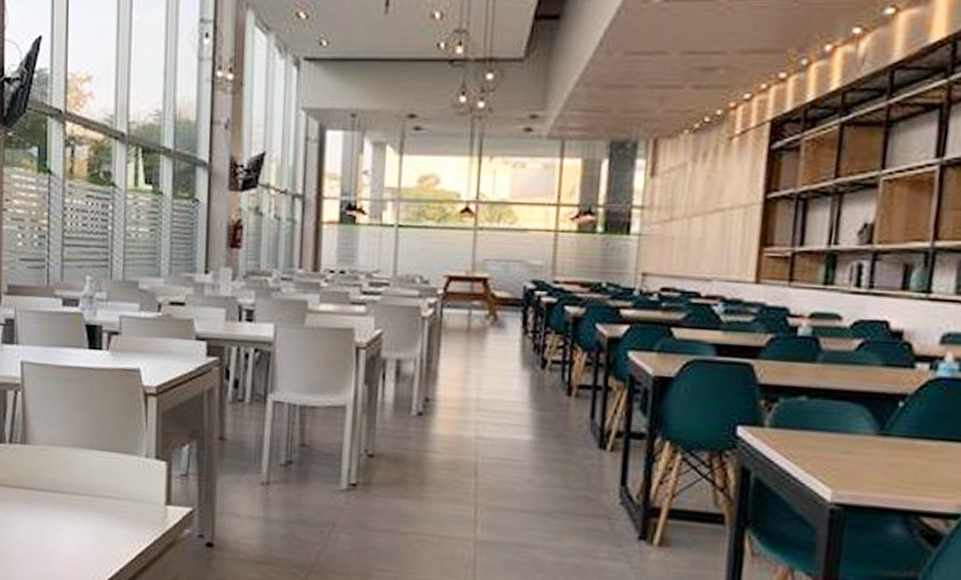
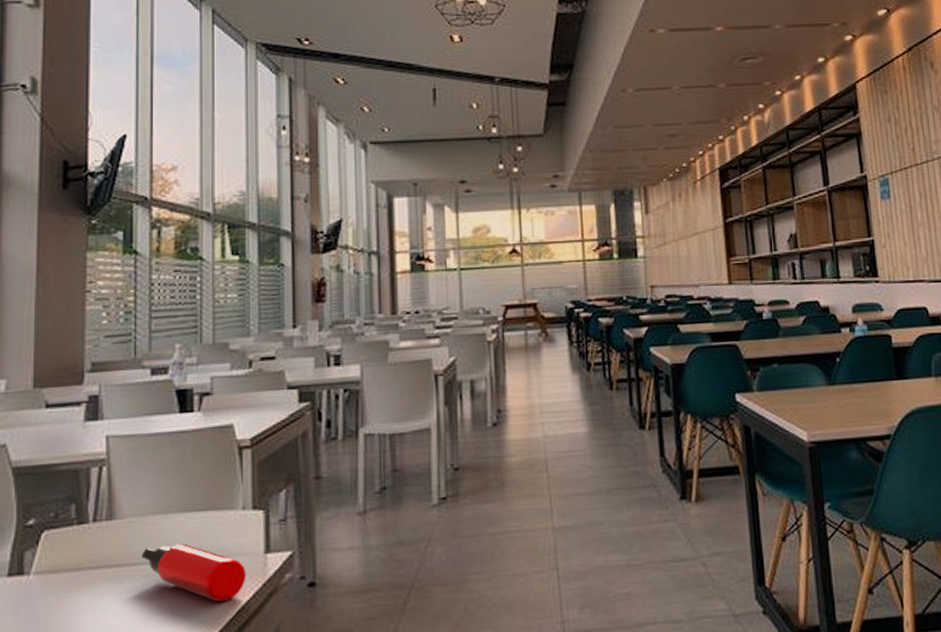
water bottle: none [51,477,147,544] -> present [141,543,247,603]

